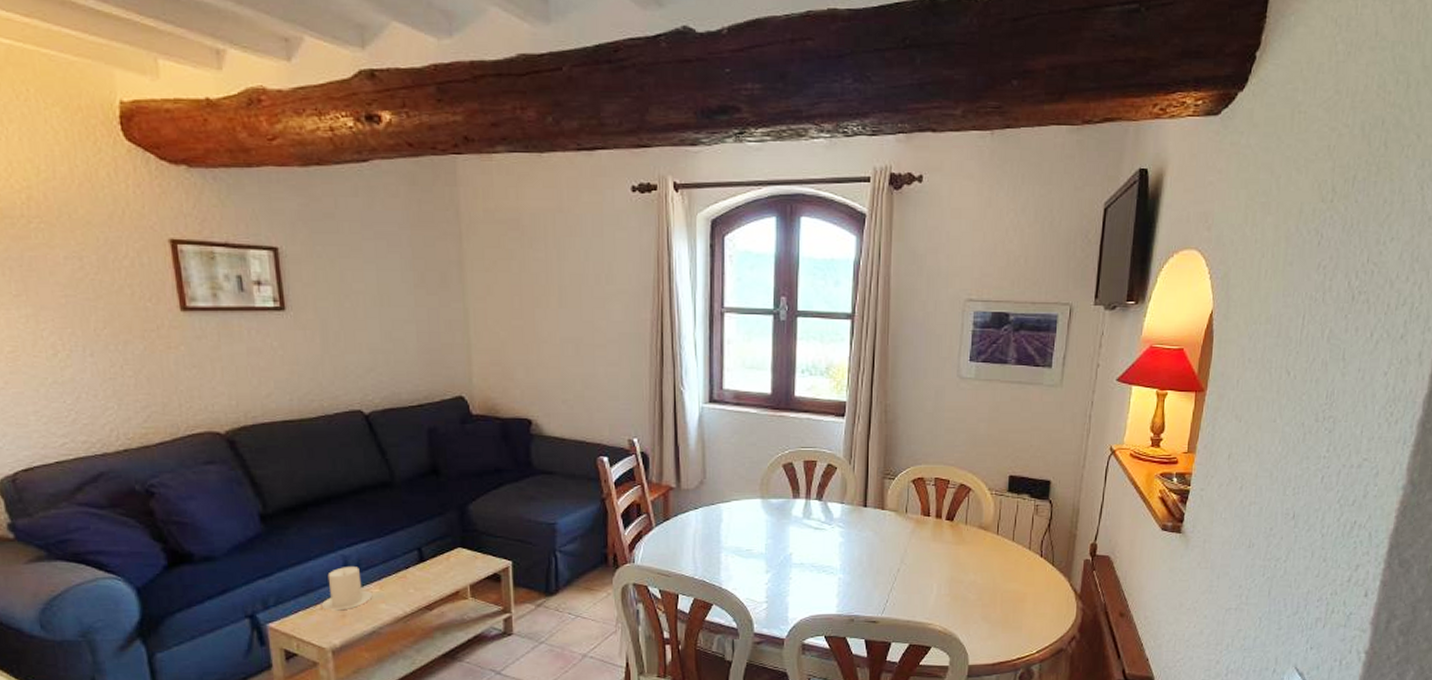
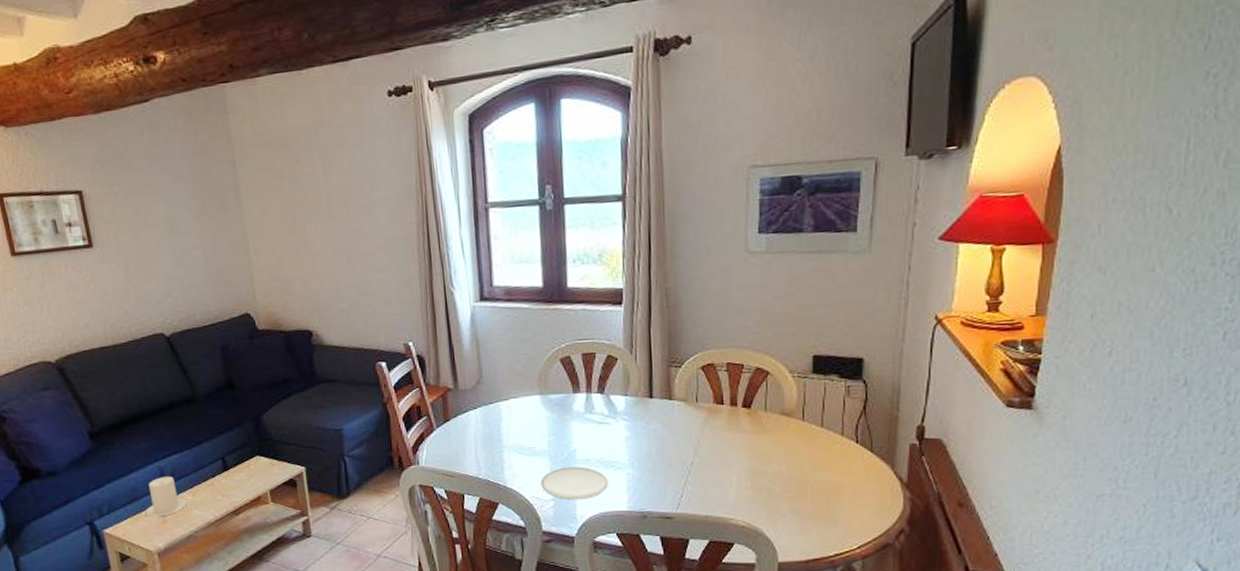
plate: none [756,570,821,603] -> present [540,466,609,501]

